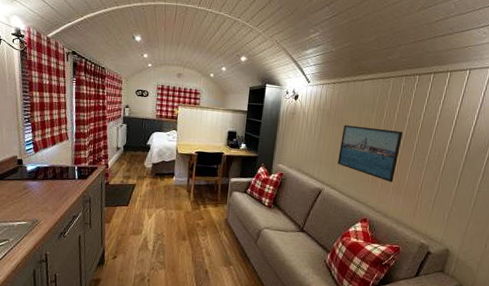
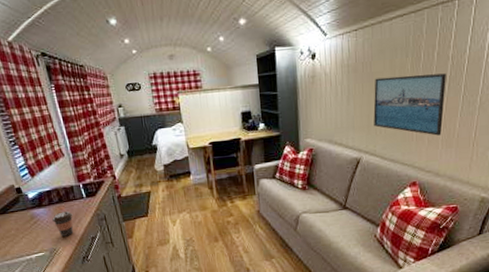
coffee cup: none [42,188,62,211] -> present [52,211,74,237]

